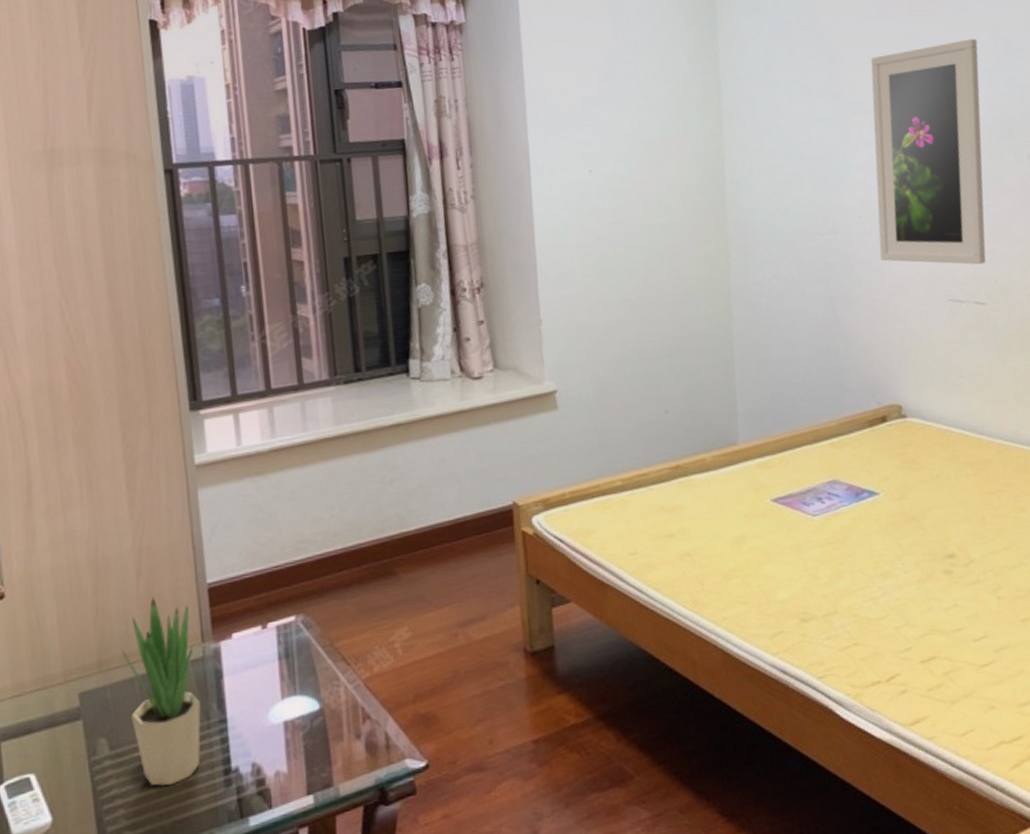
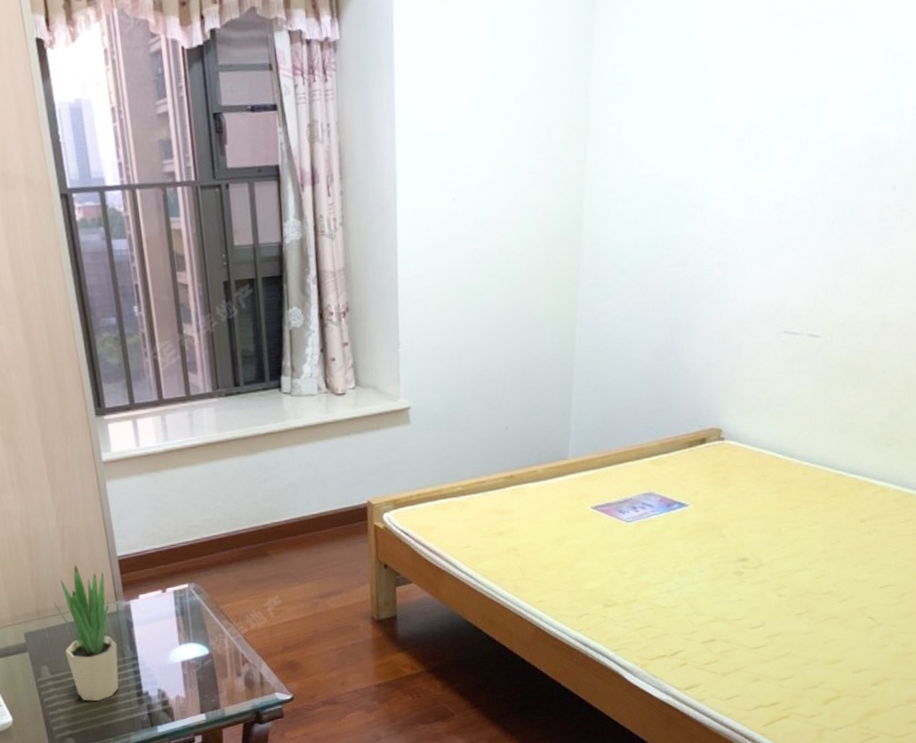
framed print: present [871,38,986,265] -> none [724,54,865,298]

